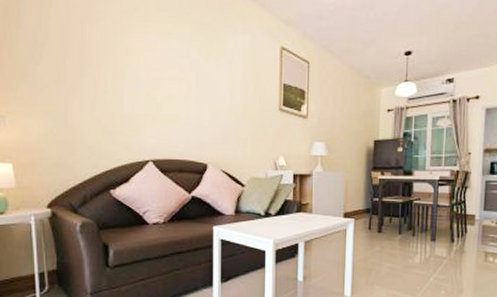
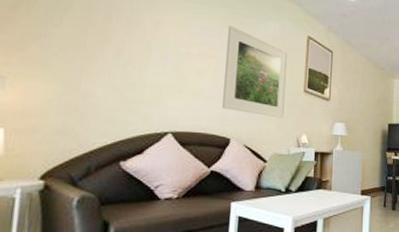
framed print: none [196,43,261,141] -> present [222,25,288,118]

